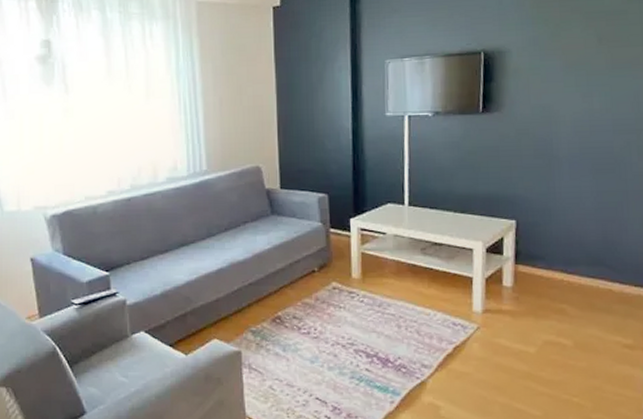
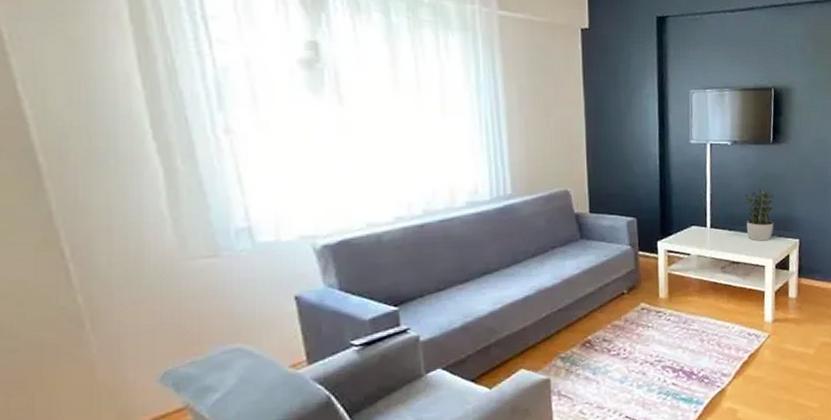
potted plant: none [449,163,485,222] -> present [745,188,775,241]

